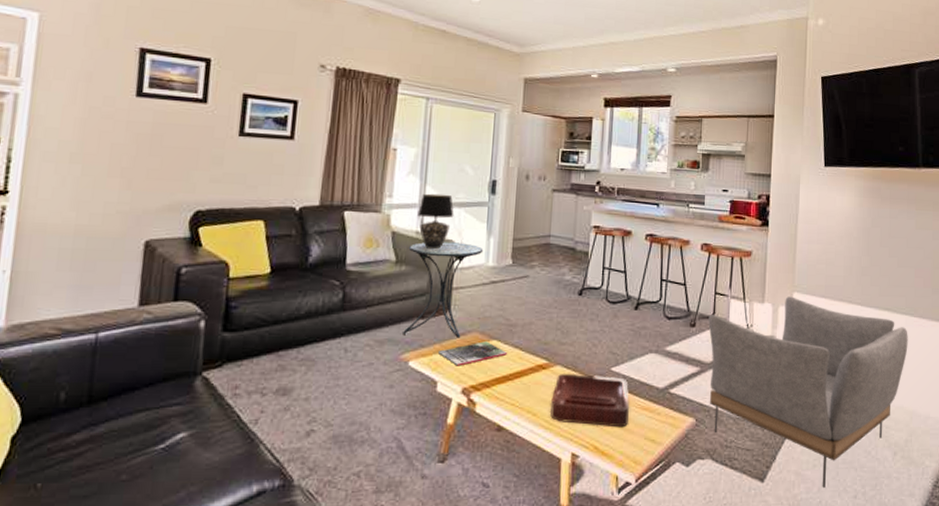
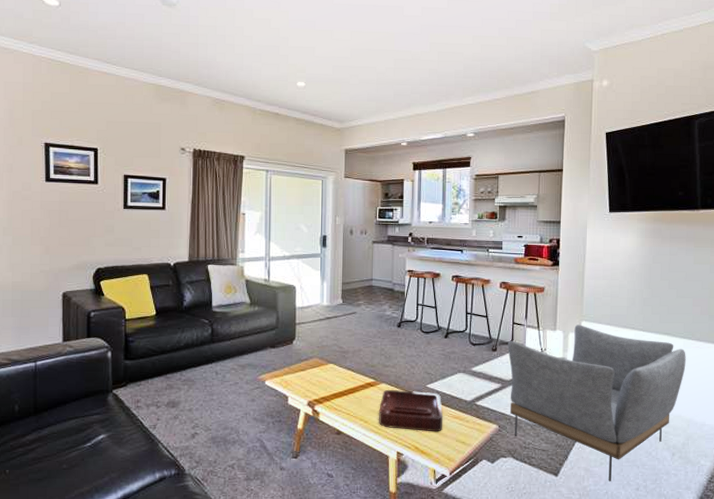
side table: present [401,242,484,338] -> none [258,287,319,363]
table lamp: present [418,193,454,249] -> none [265,248,294,292]
magazine: present [438,341,508,366] -> none [288,365,343,384]

